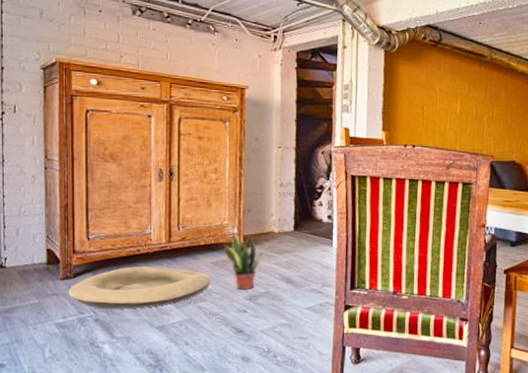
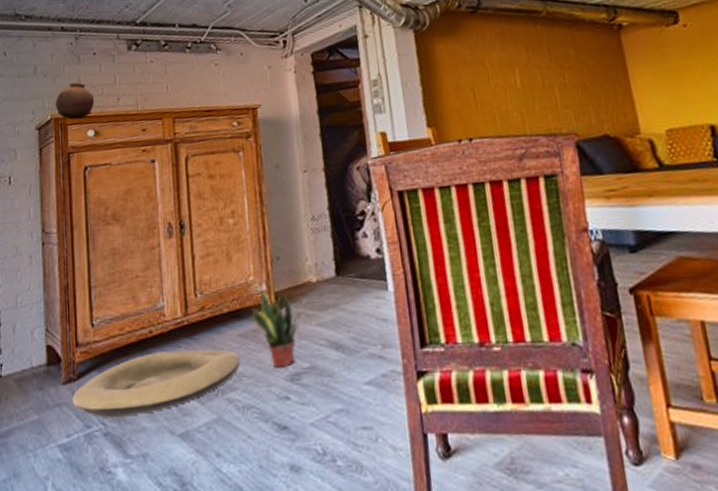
pottery: none [60,33,98,67] -> present [55,82,95,120]

